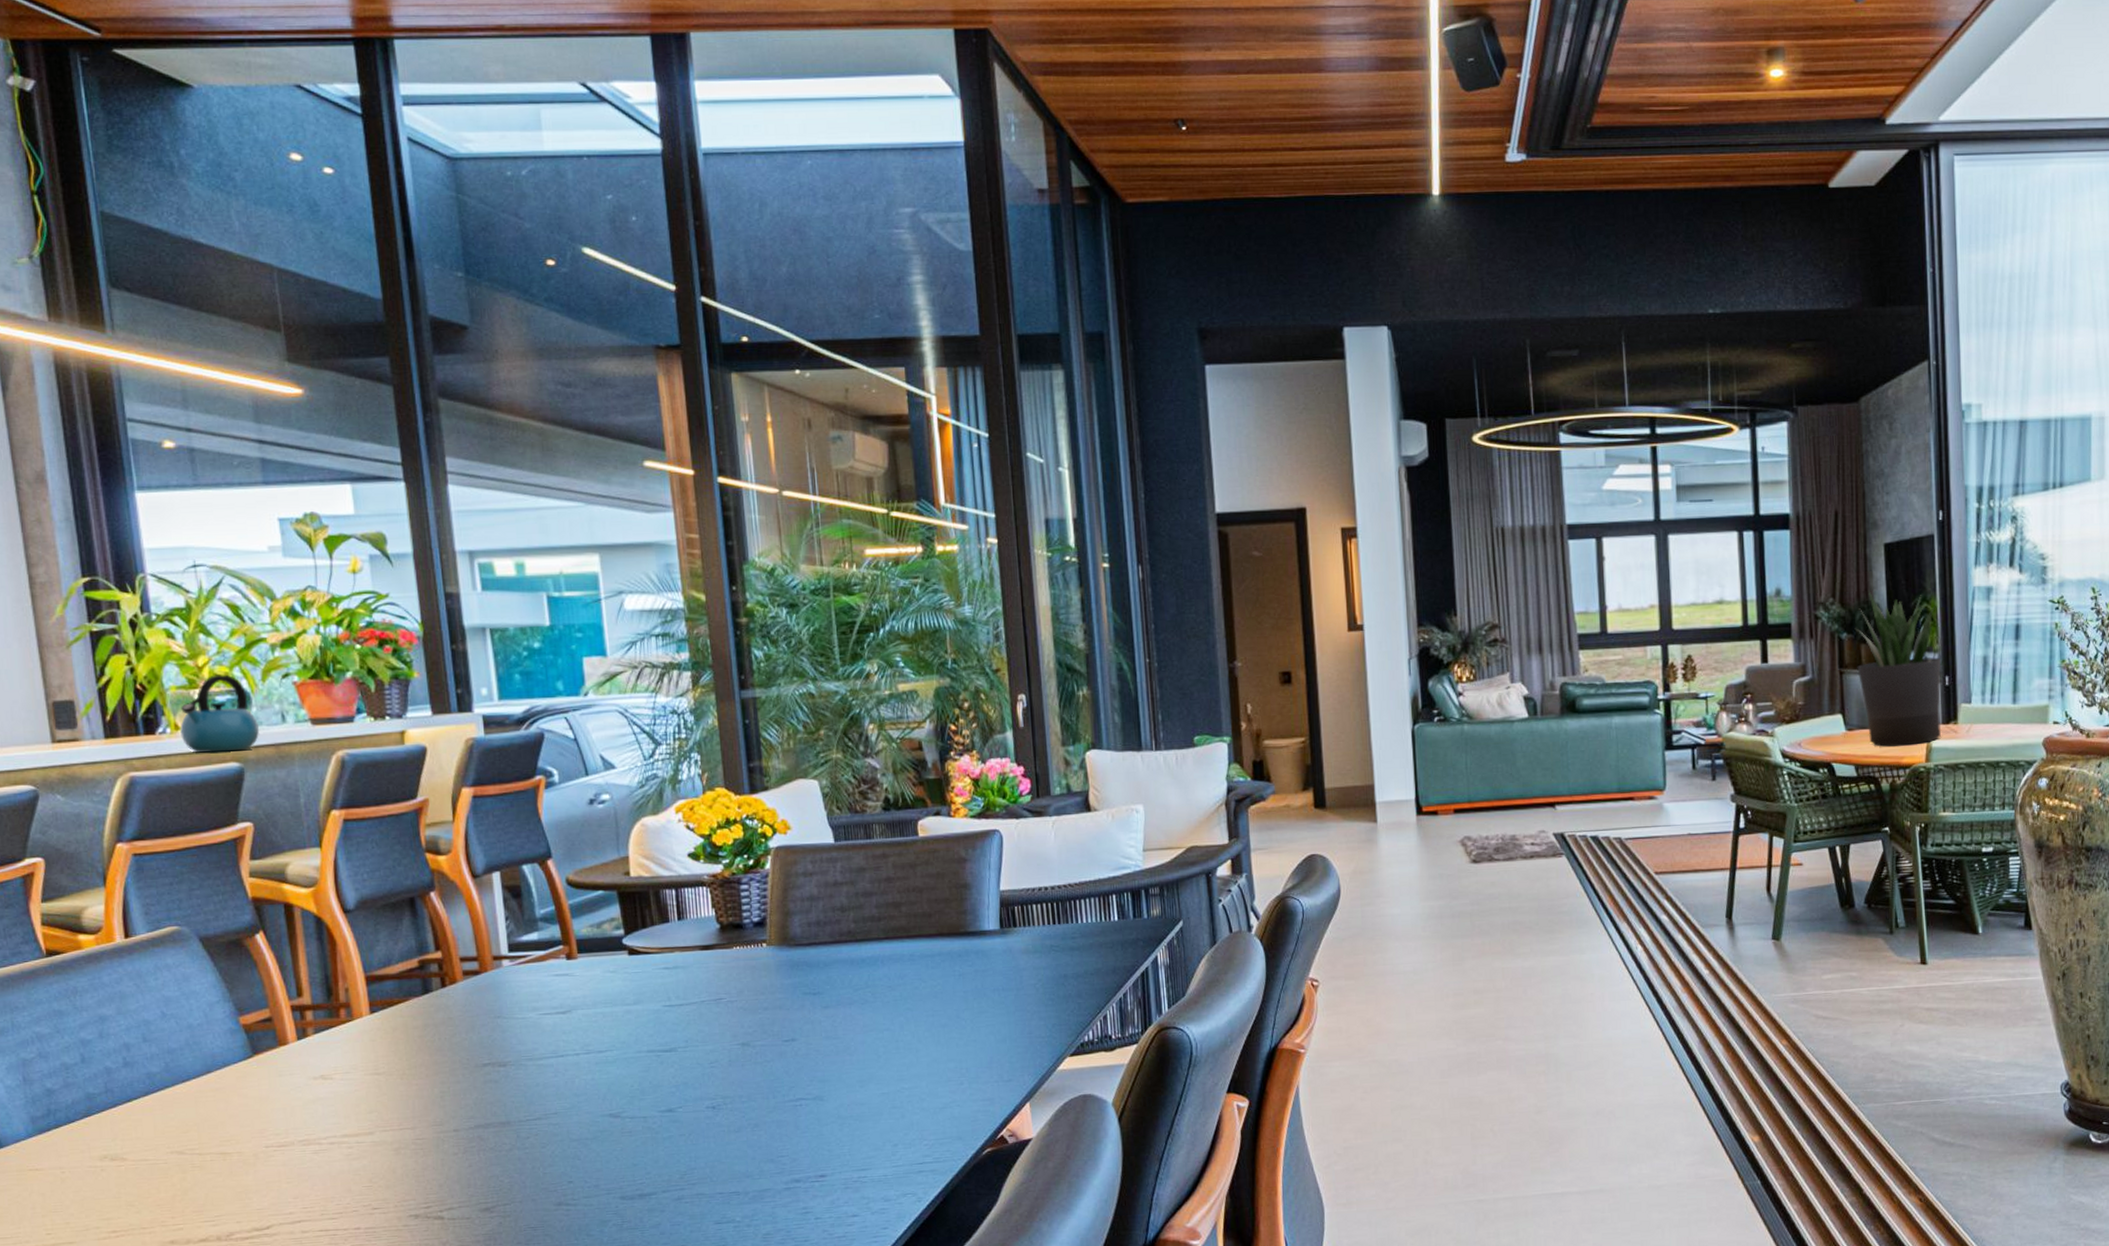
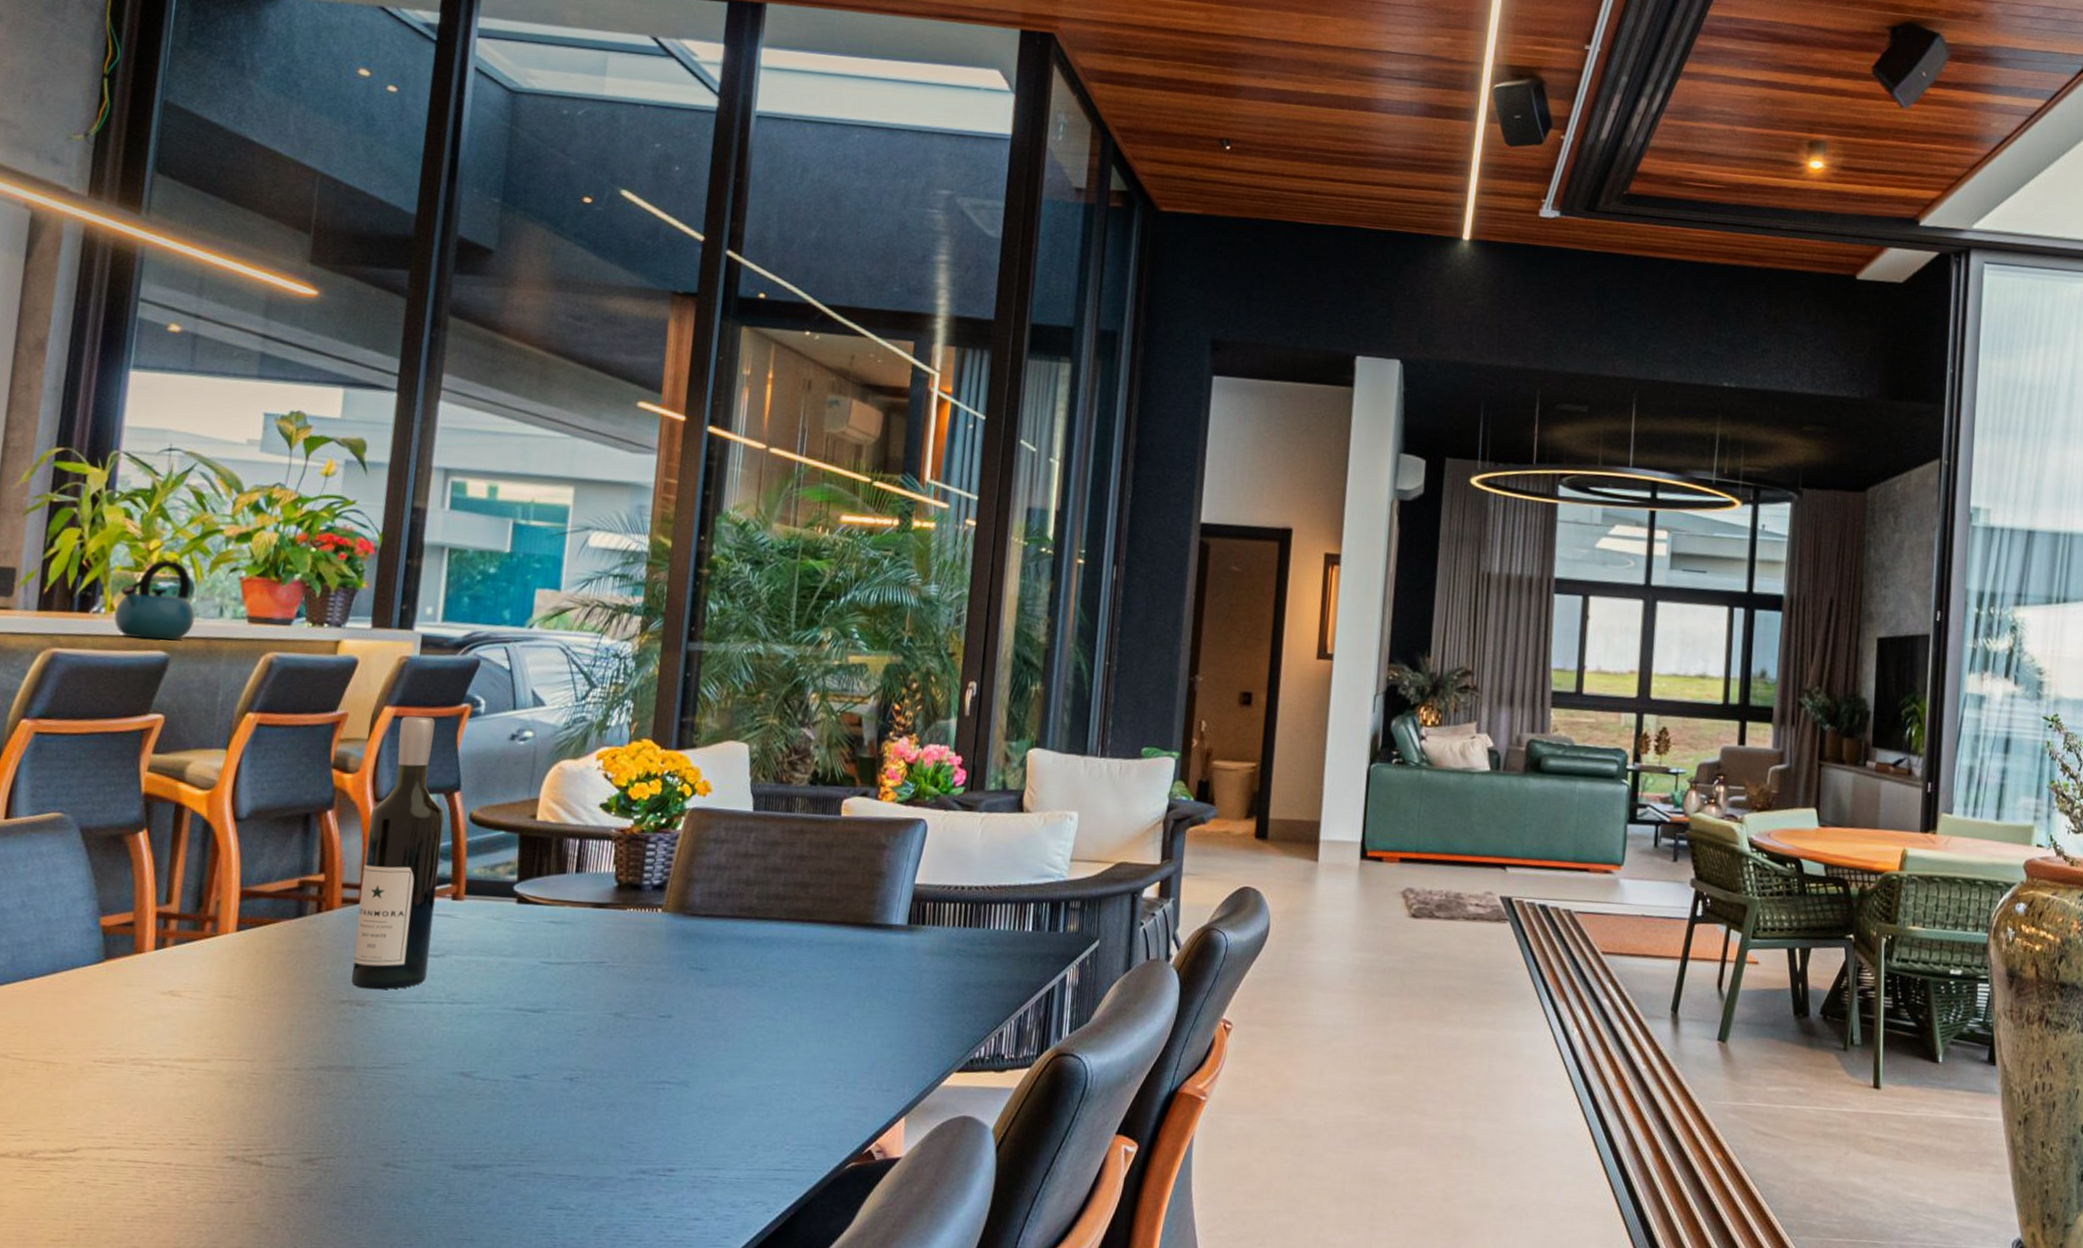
bottle: none [471,792,558,1051] -> present [351,716,445,990]
planter: present [1857,591,1941,747] -> none [1837,684,1925,850]

